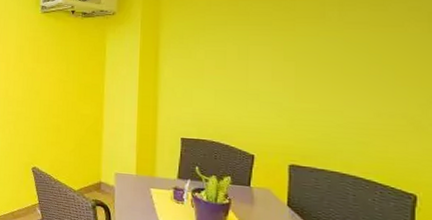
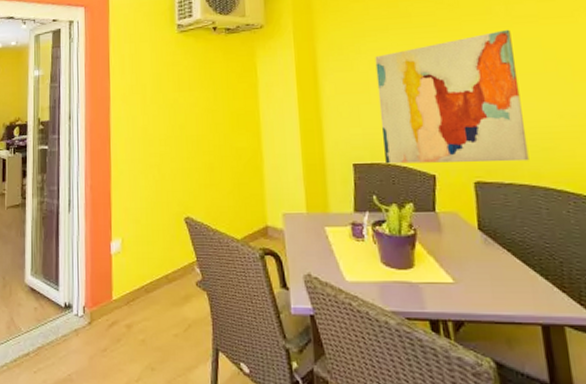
wall art: none [210,33,343,152] -> present [375,29,529,164]

